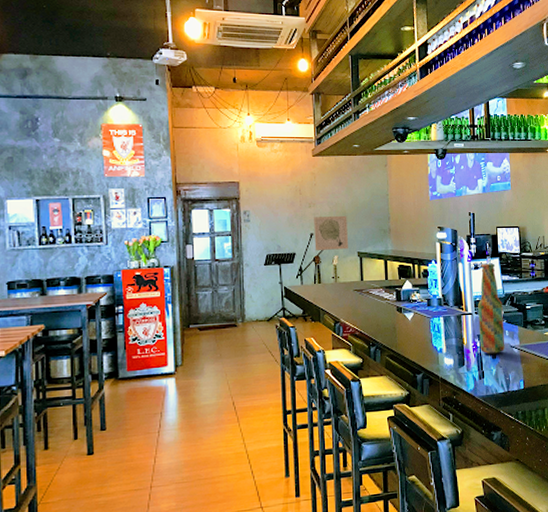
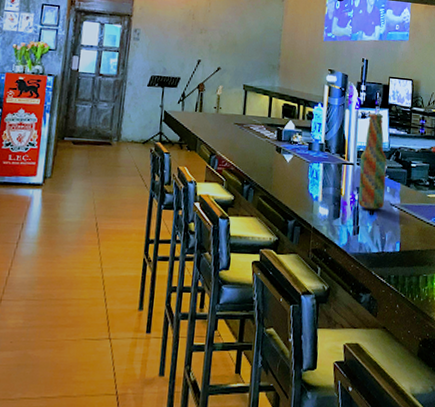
wall art: present [314,215,348,250] -> none [200,43,237,81]

